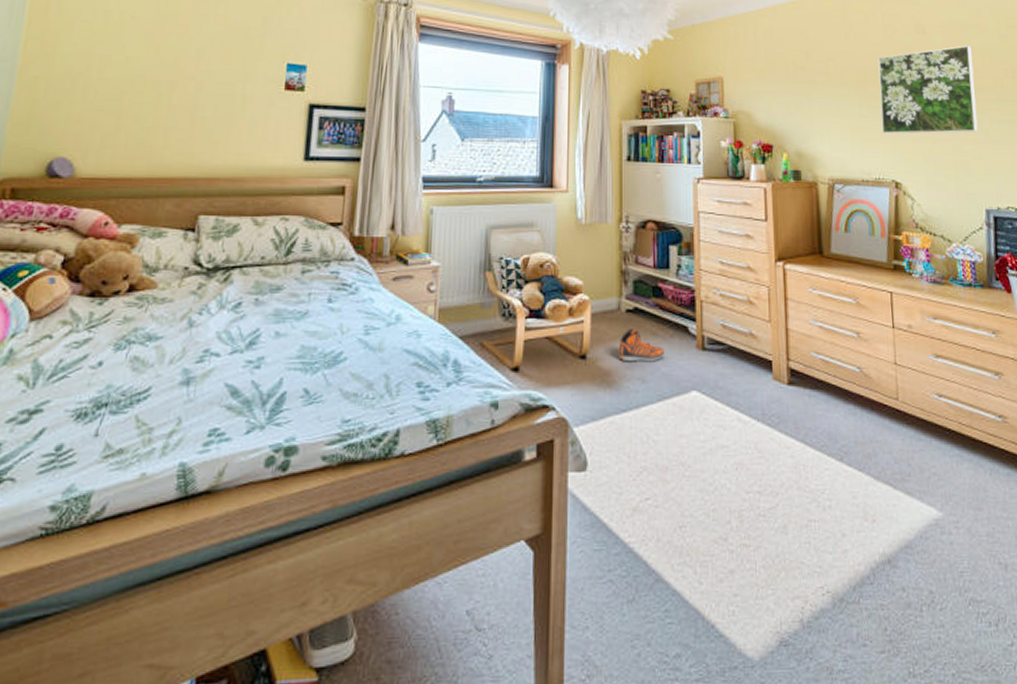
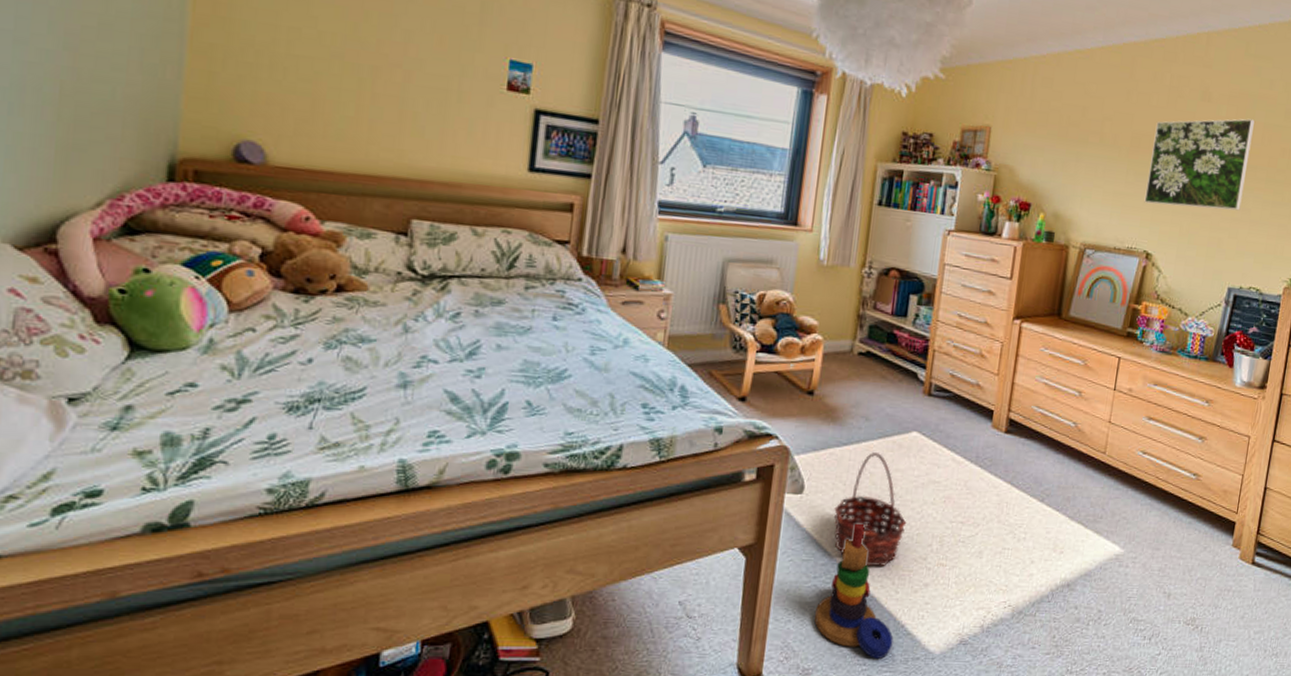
stacking toy: none [613,501,705,671] -> present [814,523,894,659]
sneaker: present [618,328,664,362] -> none [845,370,891,403]
basket: none [621,416,700,554] -> present [833,451,907,567]

